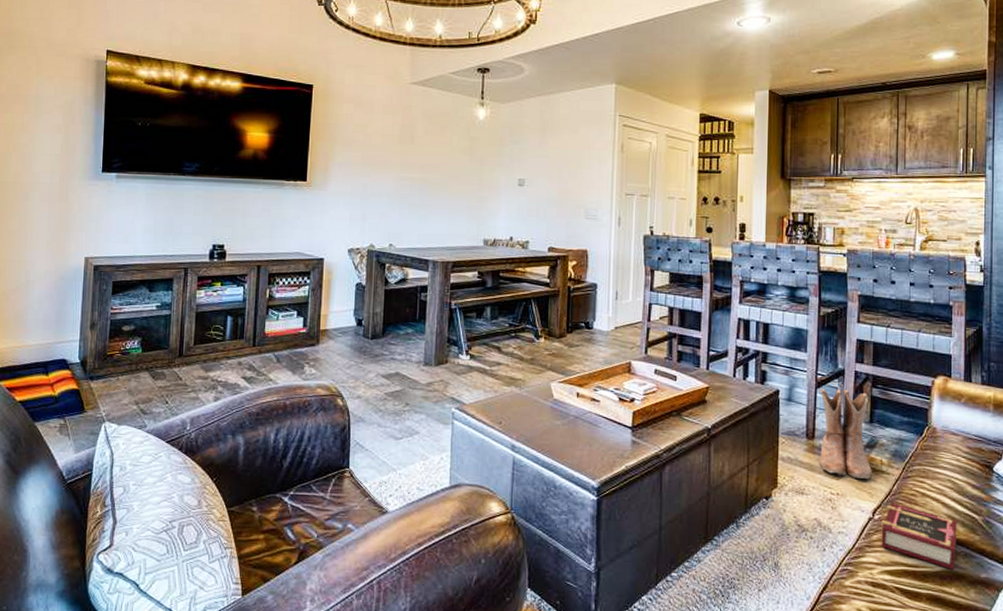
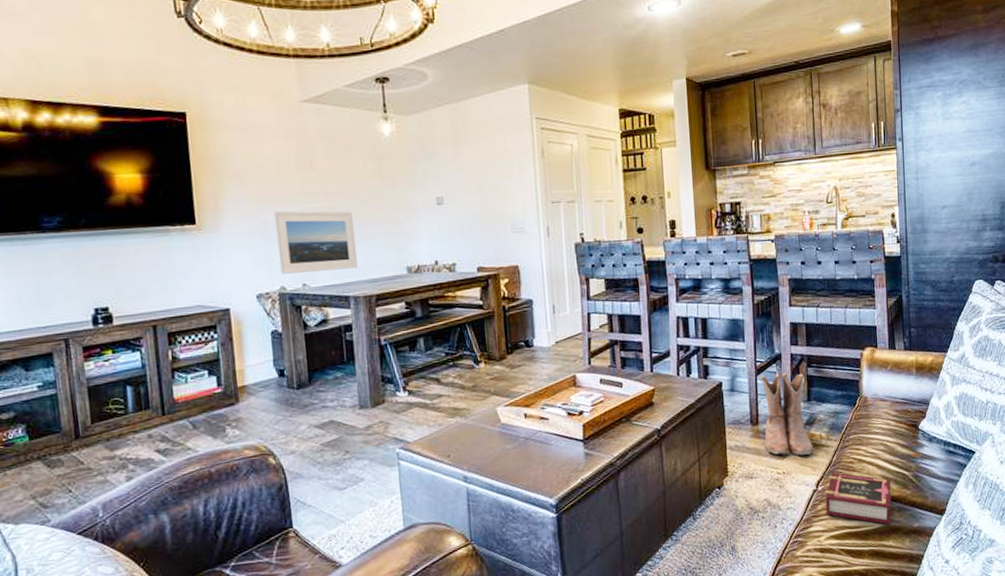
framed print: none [372,177,441,235] -> present [274,210,357,274]

